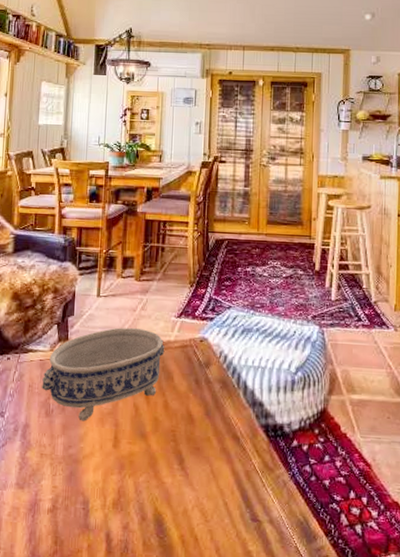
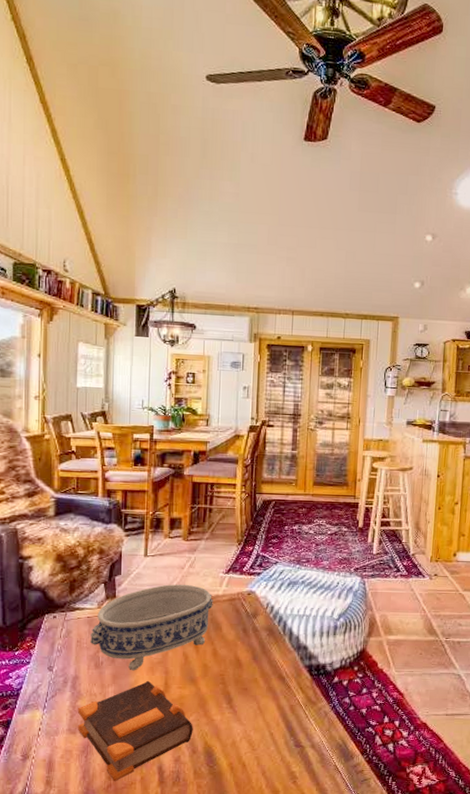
bible: none [26,433,143,547] -> present [77,680,193,781]

